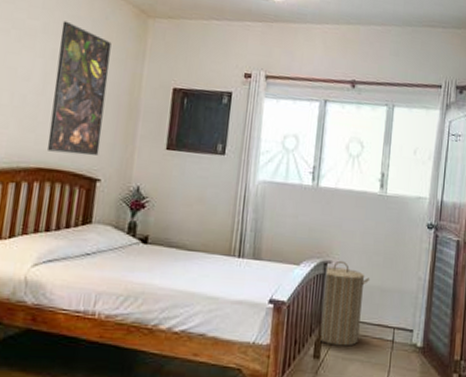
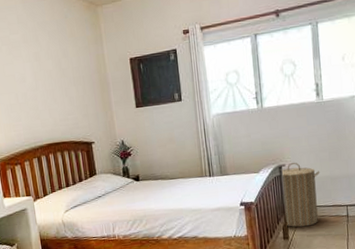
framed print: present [47,21,112,156] -> none [35,28,88,130]

